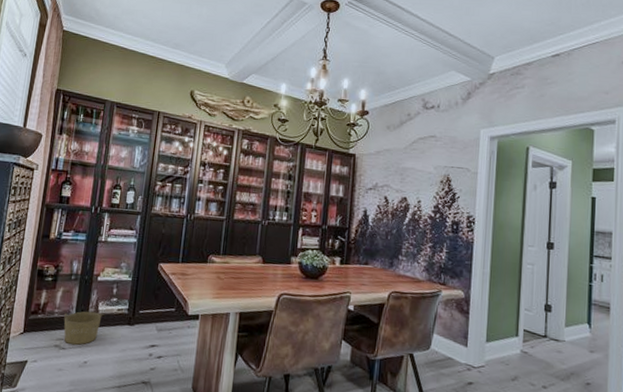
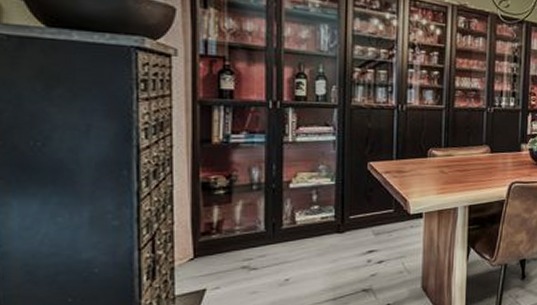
basket: present [64,311,103,346] -> none [250,223,302,264]

